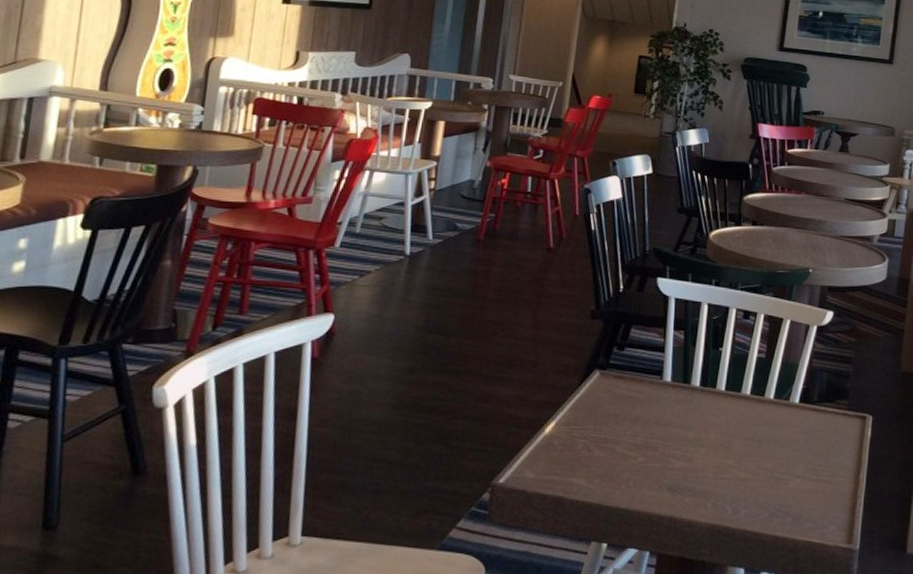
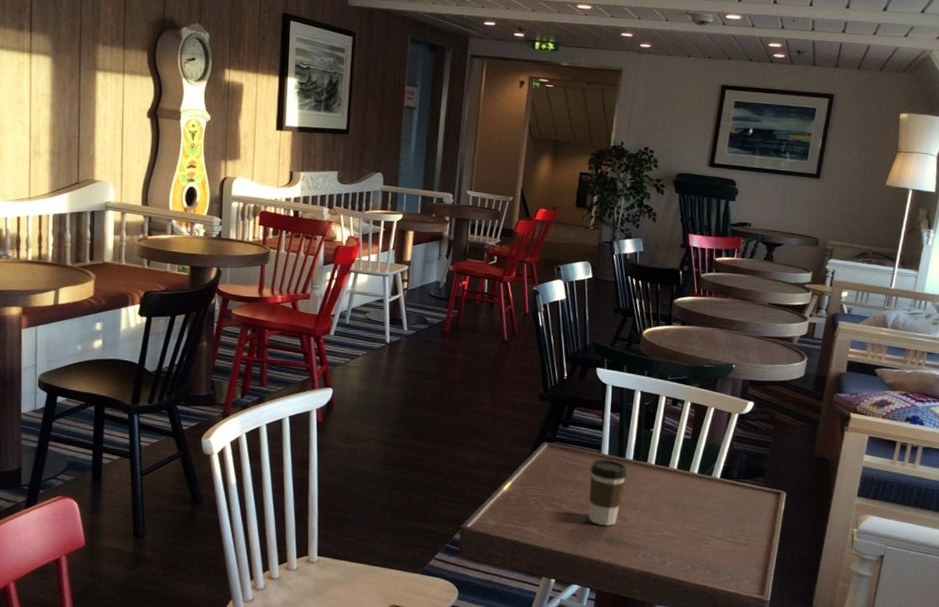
coffee cup: none [648,388,694,471] -> present [588,459,628,526]

